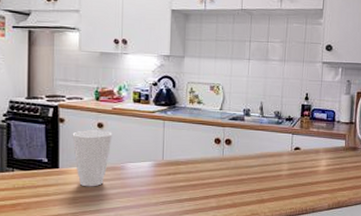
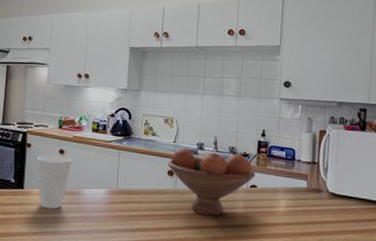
fruit bowl: none [214,115,299,180] -> present [167,148,256,216]

